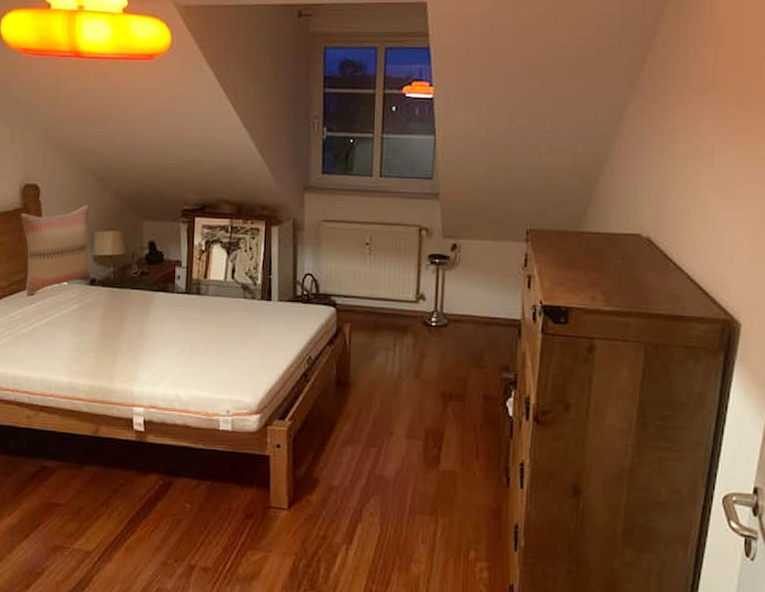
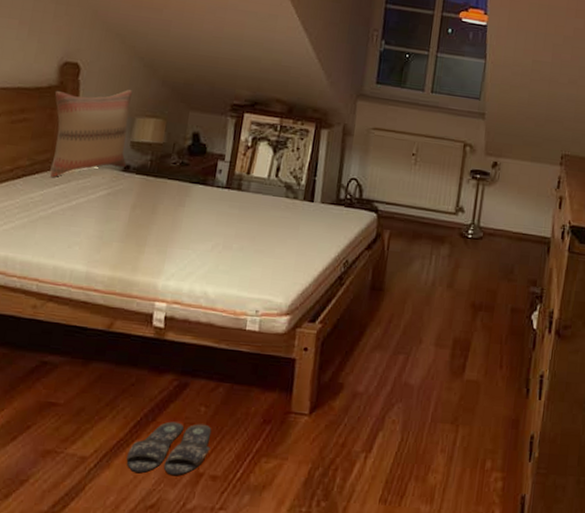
slippers: none [125,518,199,568] -> present [126,421,212,476]

